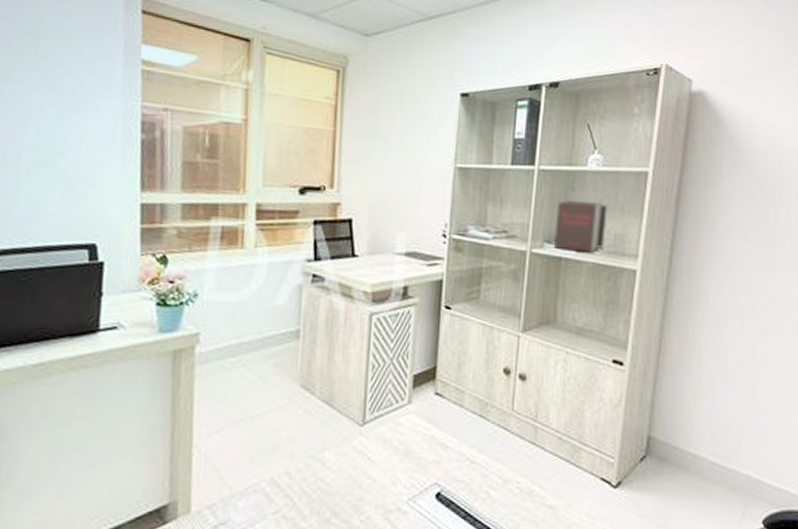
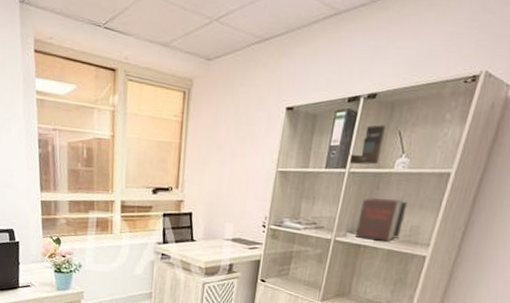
books: none [536,116,574,162] -> present [349,125,387,165]

